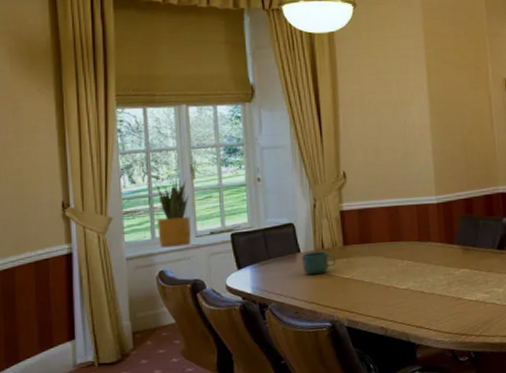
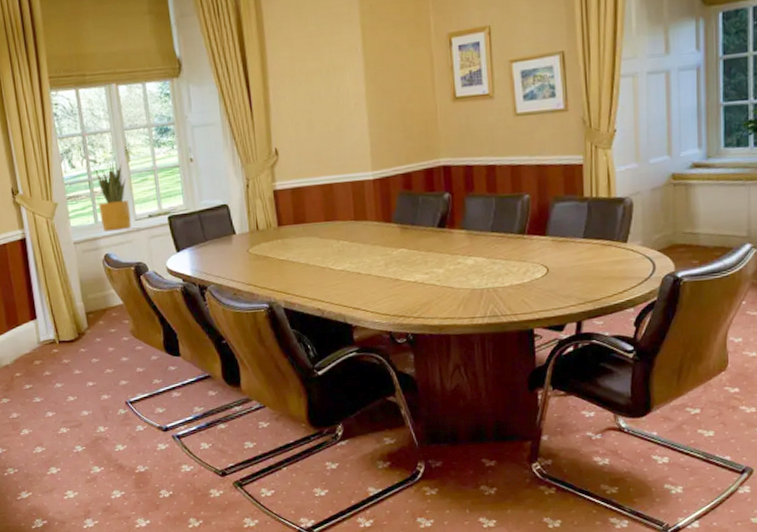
cup: present [301,251,336,275] -> none [237,232,271,257]

